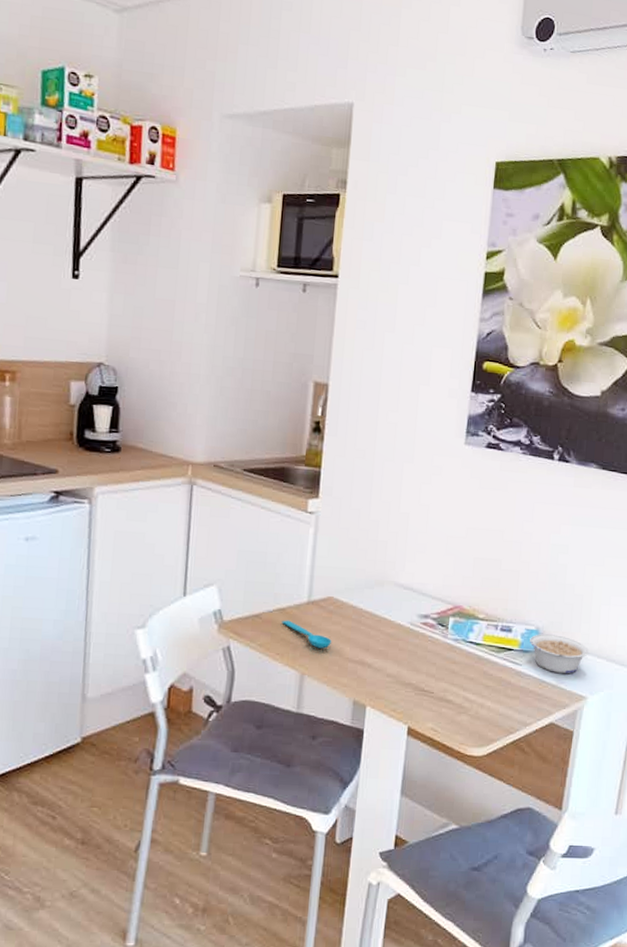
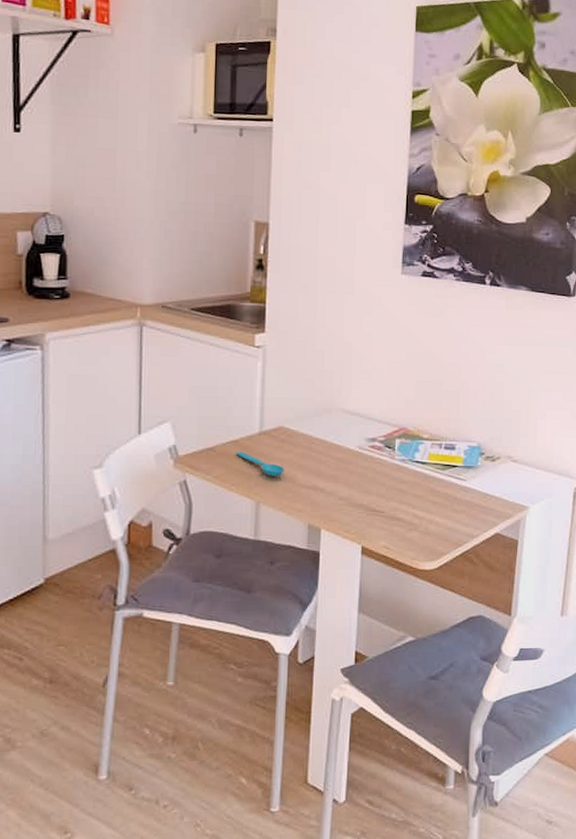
legume: present [530,634,589,674] -> none [472,450,528,486]

